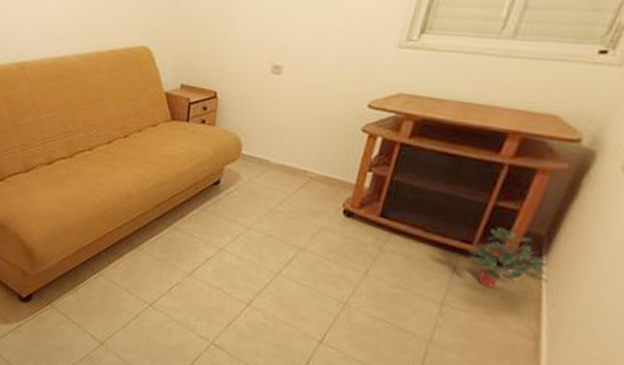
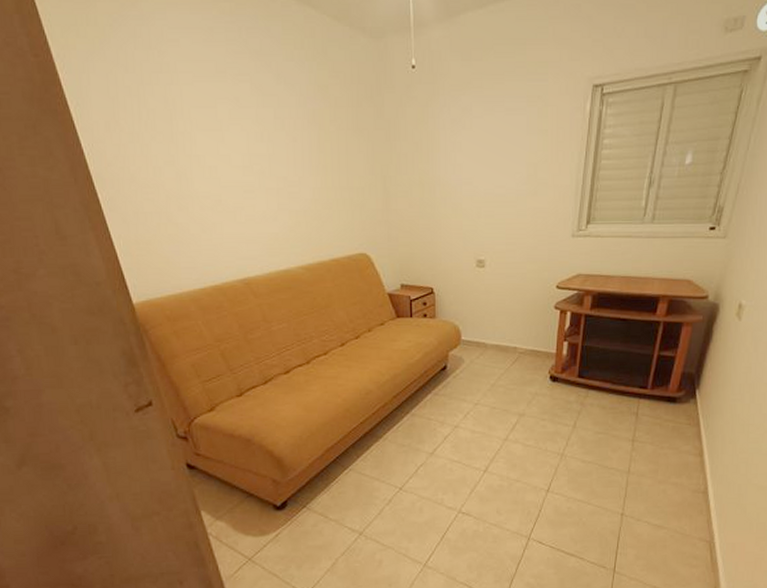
potted plant: present [468,226,549,288] -> none [646,371,701,421]

